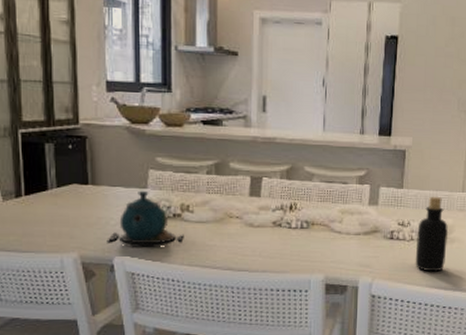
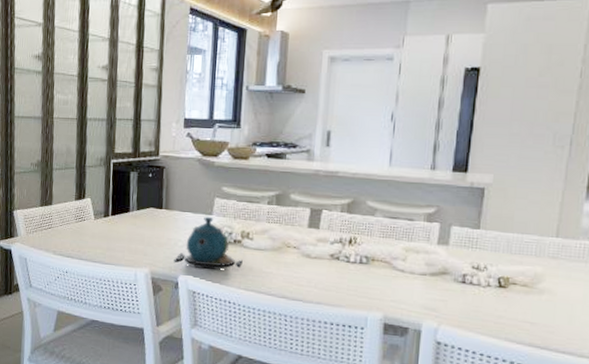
bottle: present [415,196,449,272] -> none [491,239,537,325]

